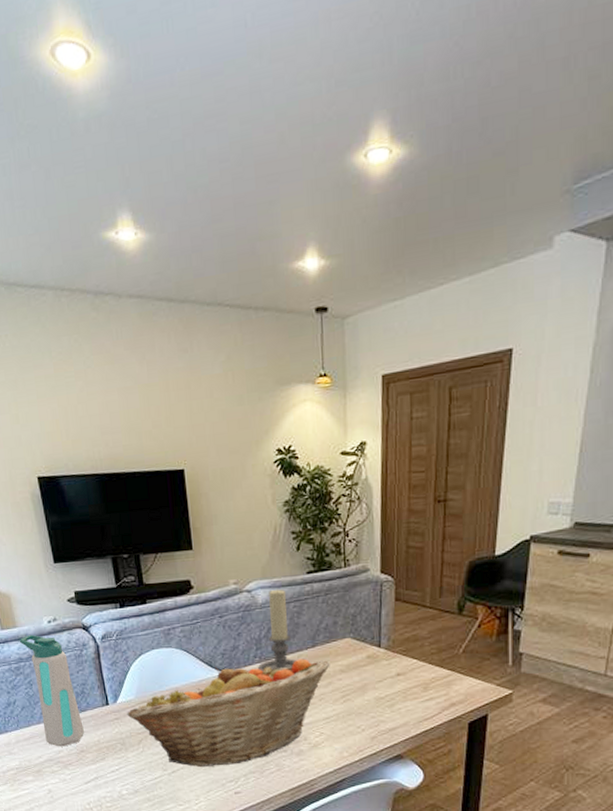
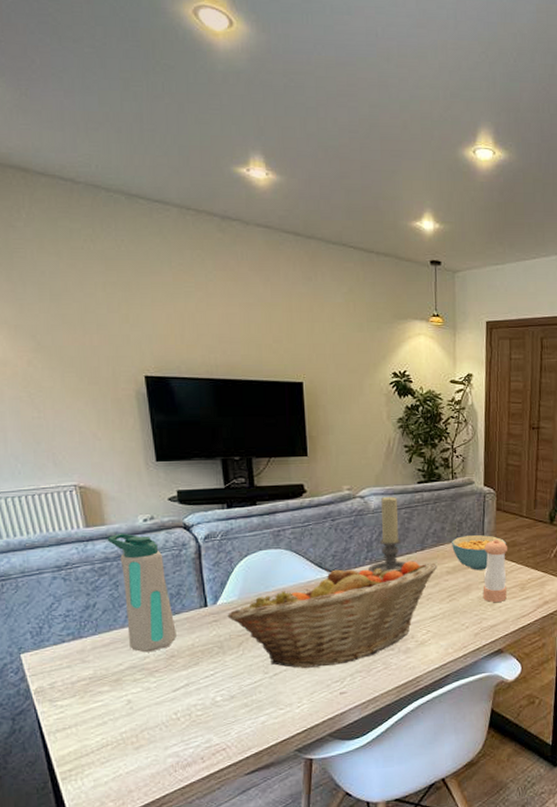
cereal bowl: none [345,629,407,669] -> present [452,535,507,570]
pepper shaker: none [380,633,409,703] -> present [482,538,508,602]

